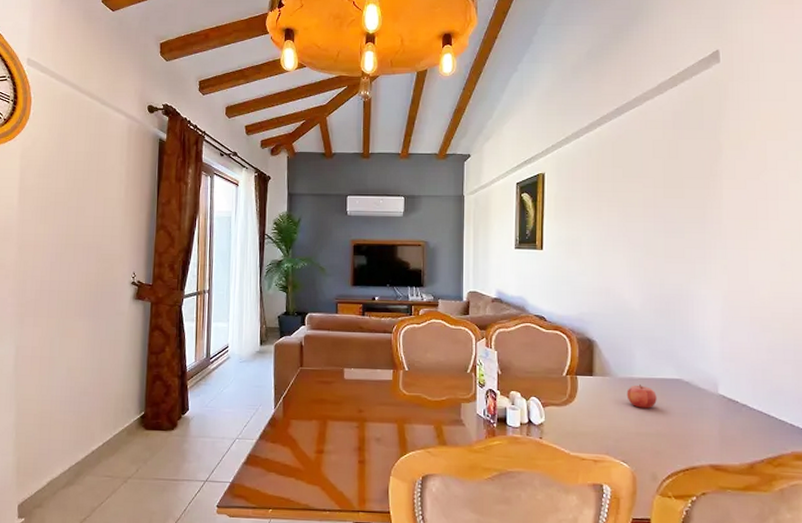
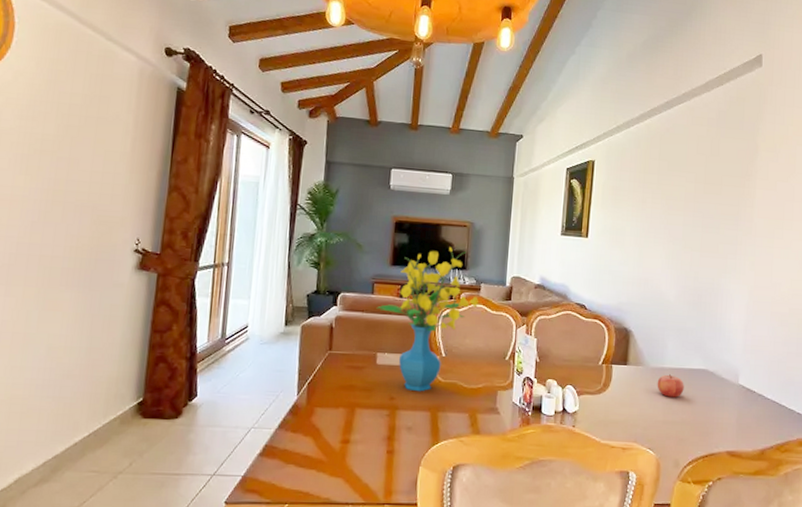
bouquet: none [341,265,437,405] -> present [376,246,479,392]

